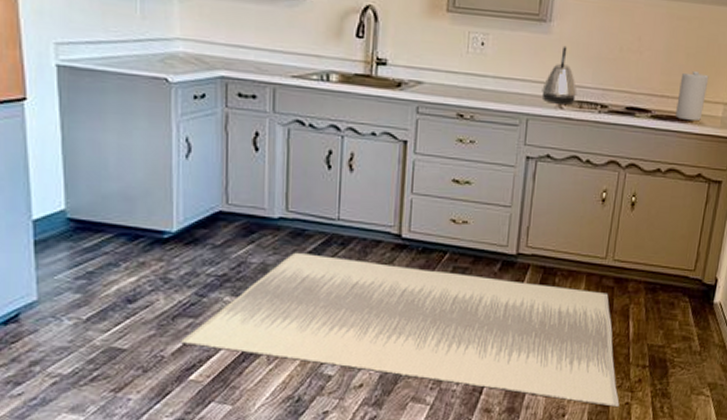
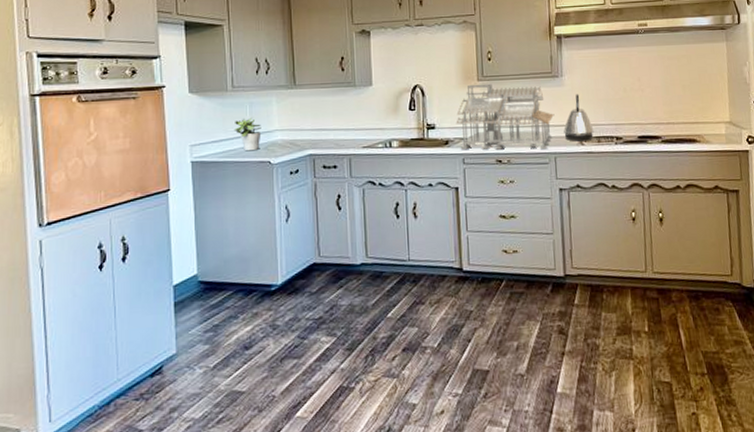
potted plant: none [117,16,157,63] -> present [234,117,262,152]
rug: present [179,252,620,408] -> none [287,292,687,419]
dish rack: none [413,15,535,109] -> present [456,83,555,150]
paper towel holder: present [675,71,709,122] -> none [681,99,708,141]

